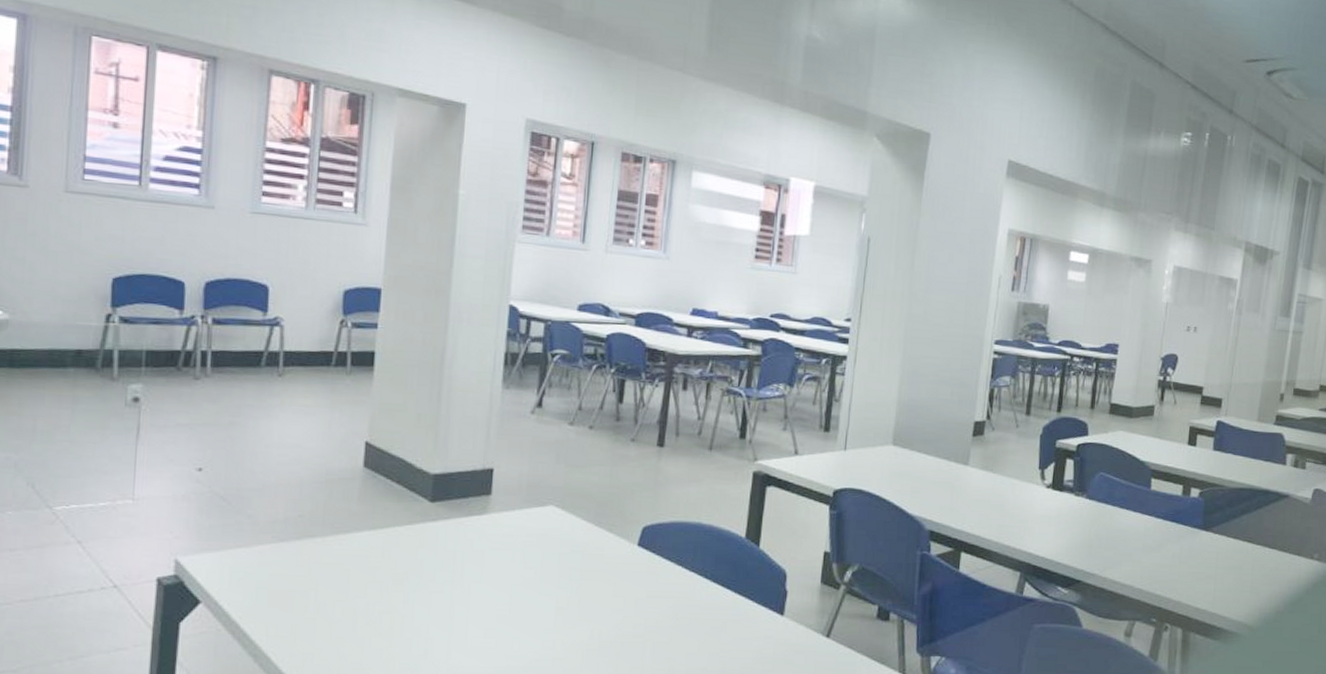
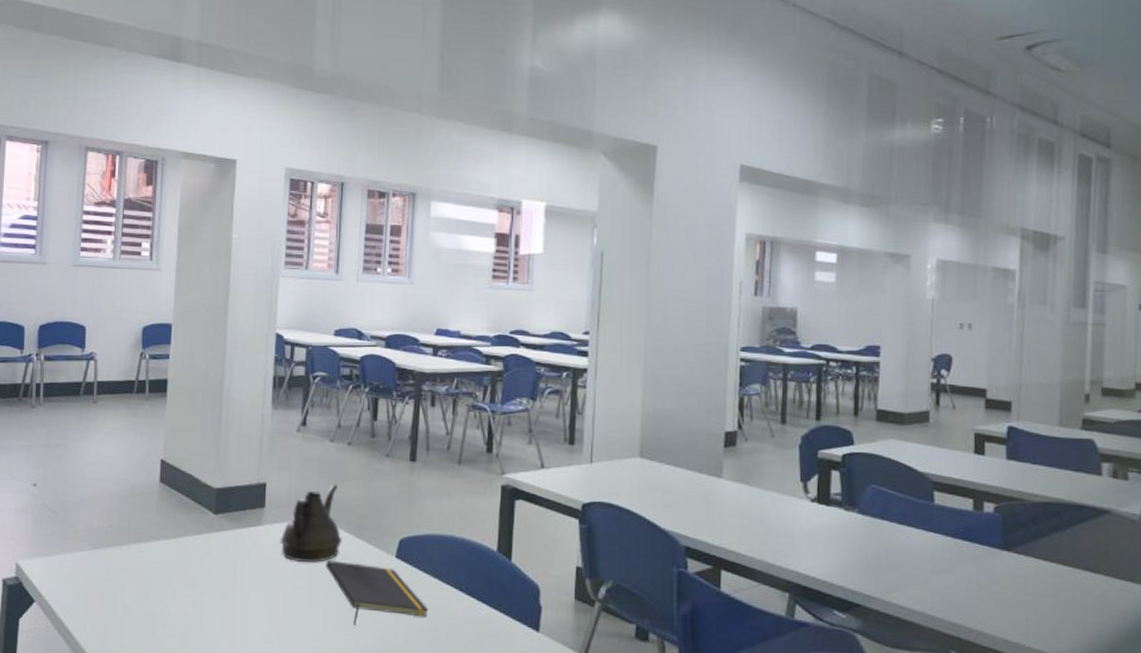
teapot: none [508,469,579,553] -> present [280,483,342,563]
notepad: none [560,550,671,616] -> present [326,560,429,625]

